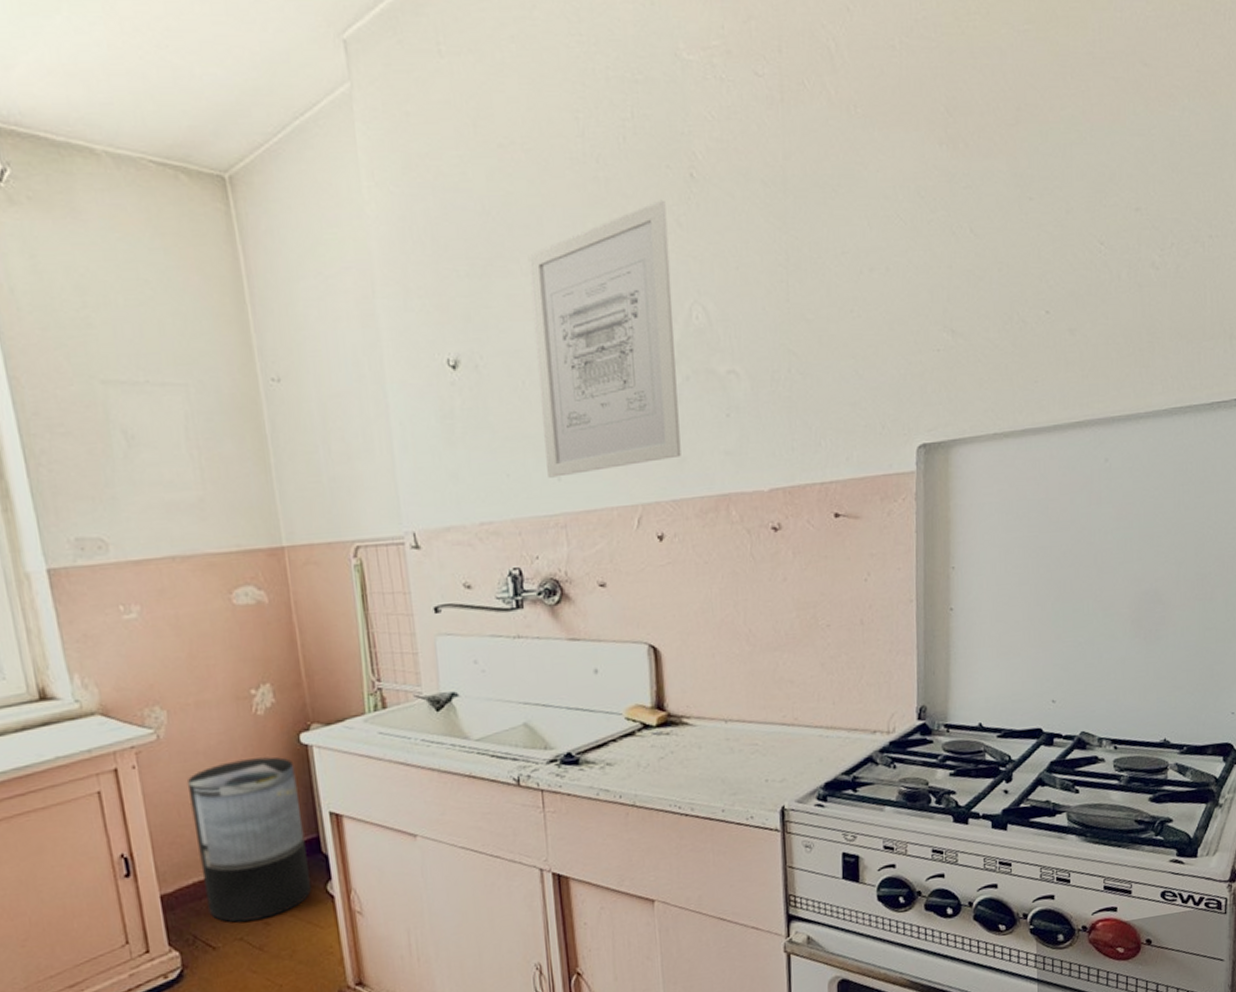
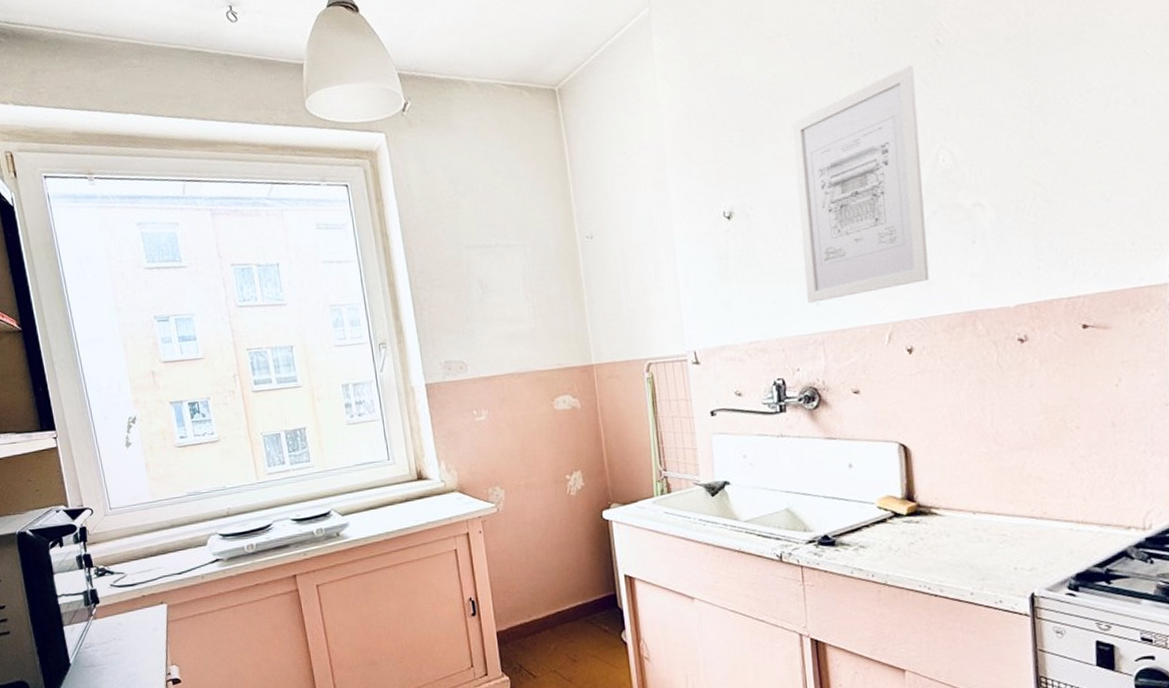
trash can: present [186,756,312,923] -> none [517,528,610,658]

